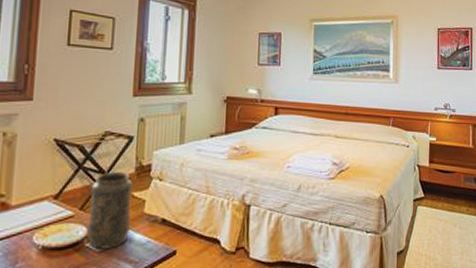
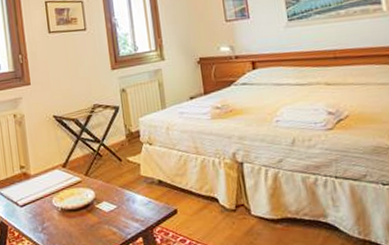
decorative vase: present [87,172,133,249] -> none [90,140,132,210]

